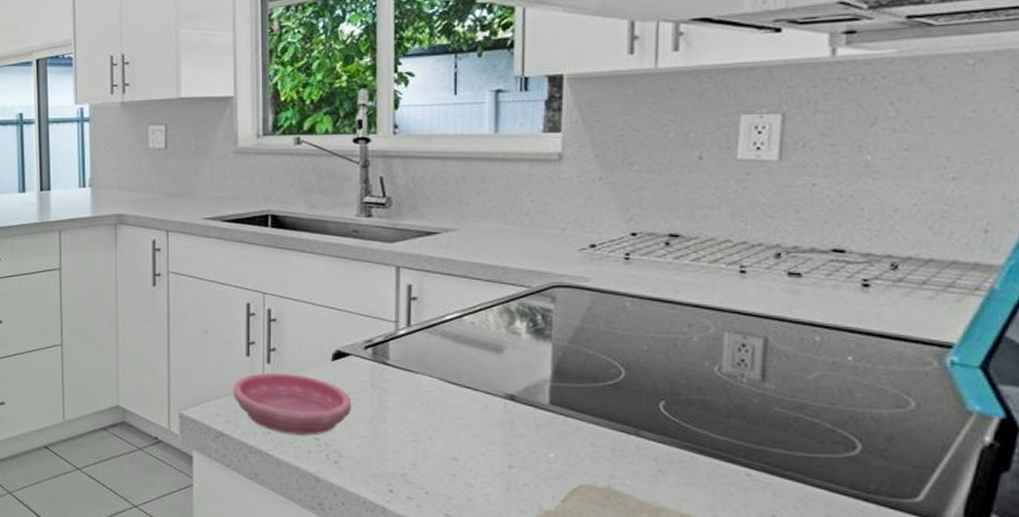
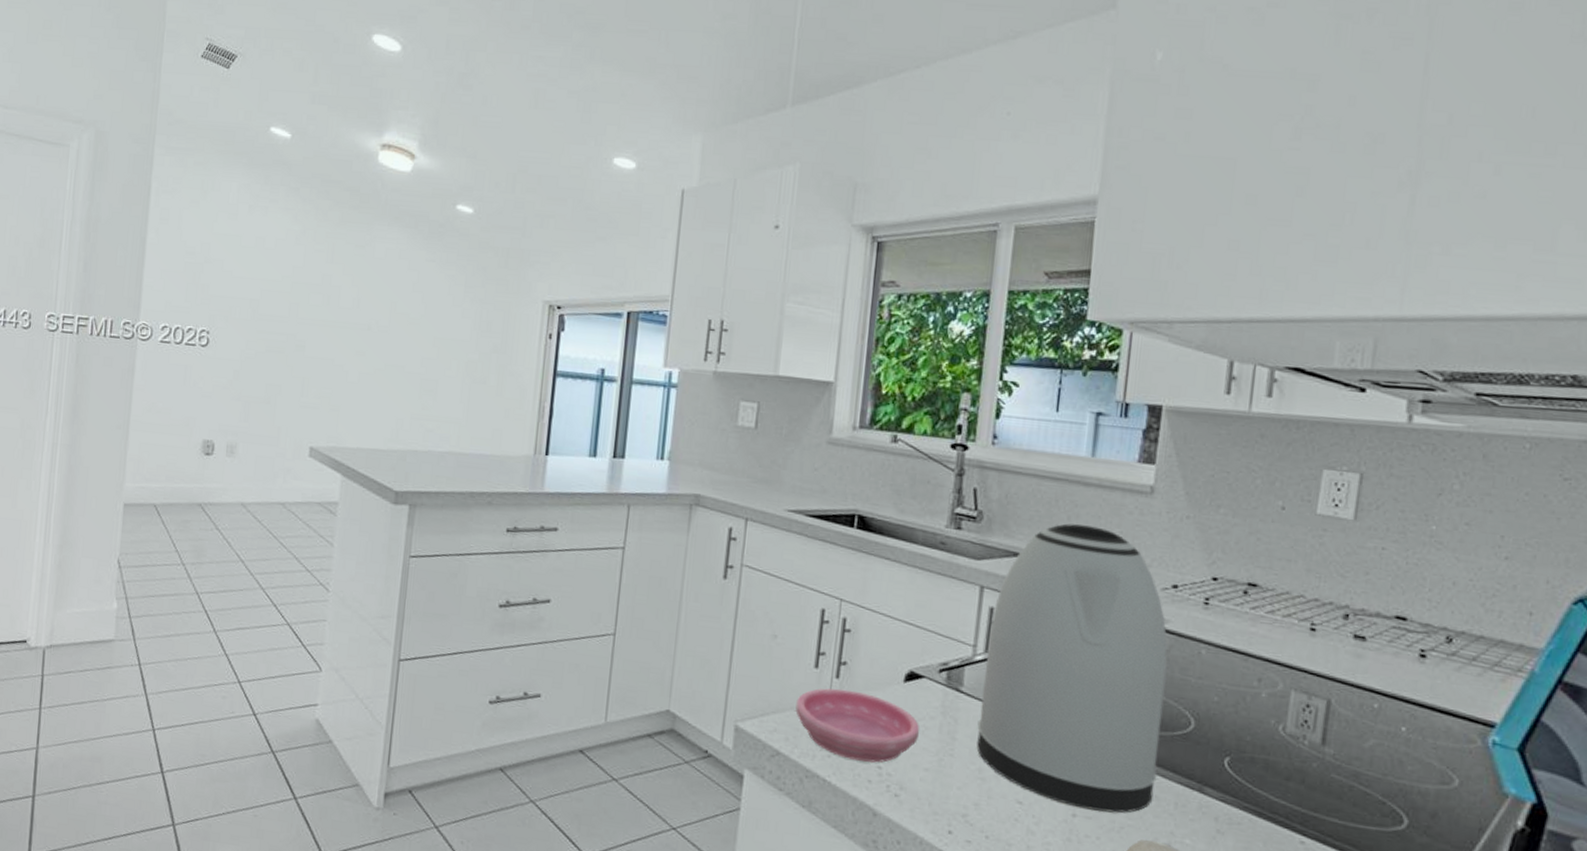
kettle: none [407,198,592,462] -> present [976,523,1168,813]

